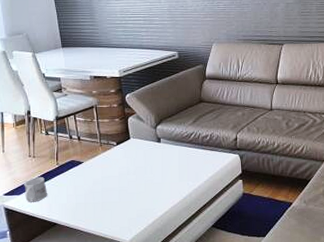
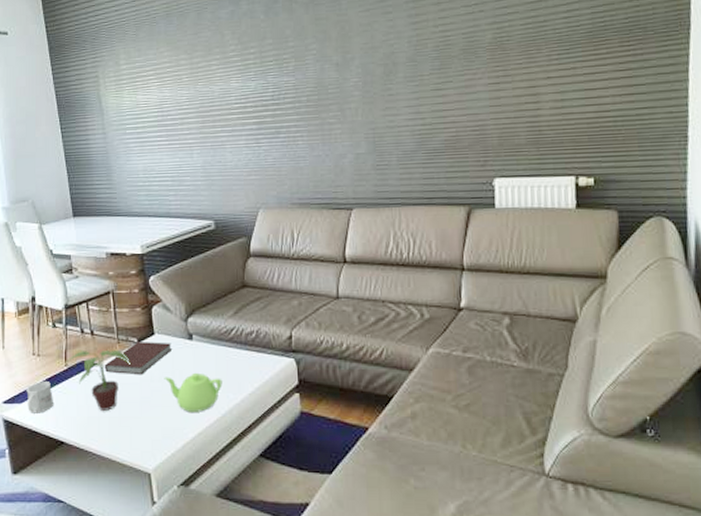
potted plant: none [57,152,111,198] -> present [66,350,130,411]
notebook: none [89,144,145,170] -> present [104,342,173,374]
teapot: none [138,167,184,197] -> present [164,372,223,412]

